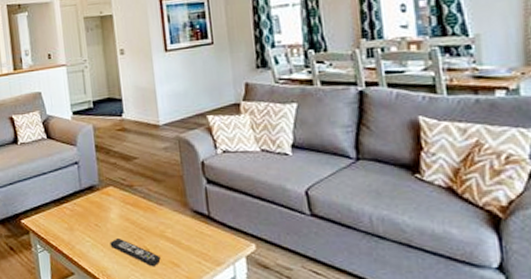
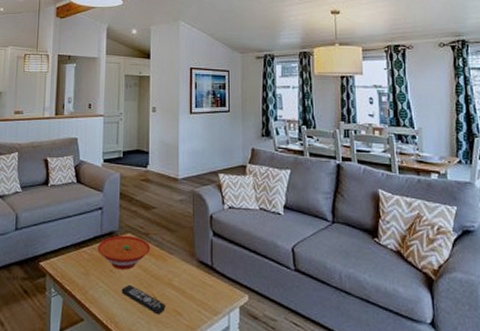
bowl: none [78,189,137,224] -> present [97,235,151,270]

